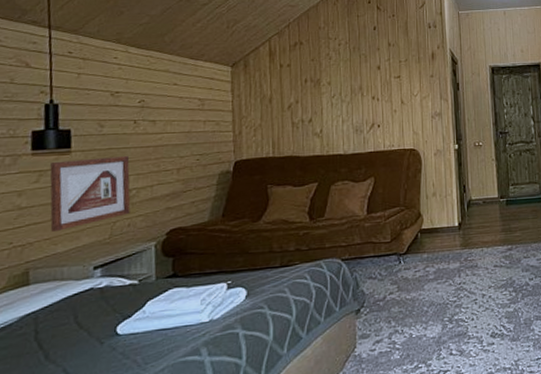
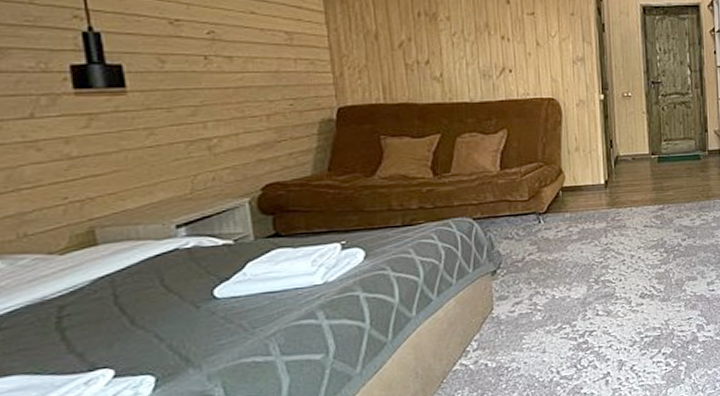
picture frame: present [50,156,131,233] -> none [102,99,213,186]

